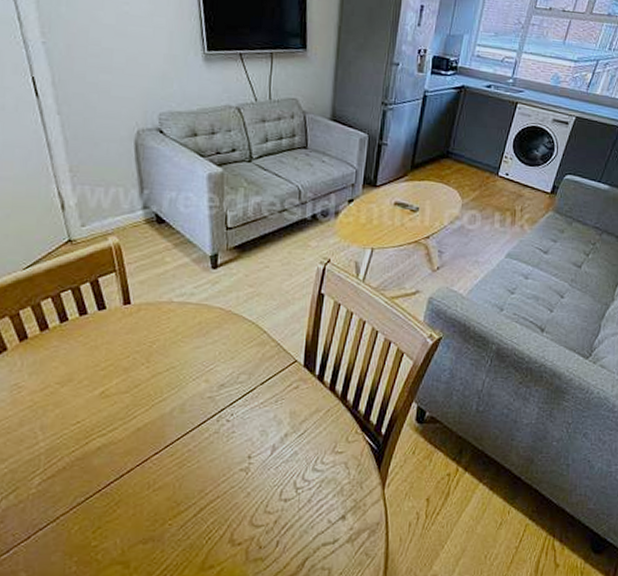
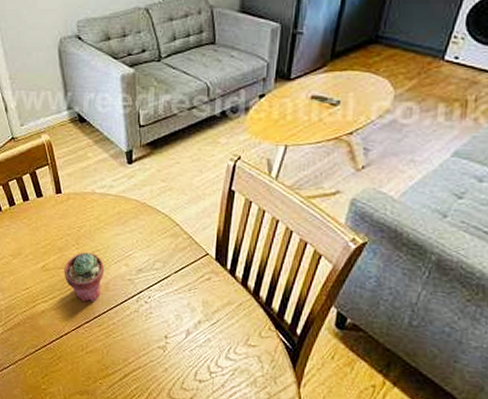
potted succulent: none [129,371,181,430] -> present [64,252,105,303]

